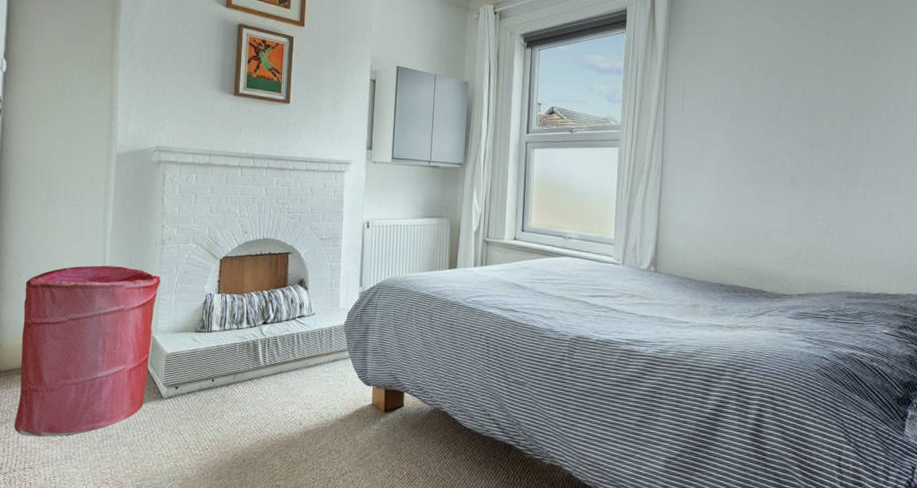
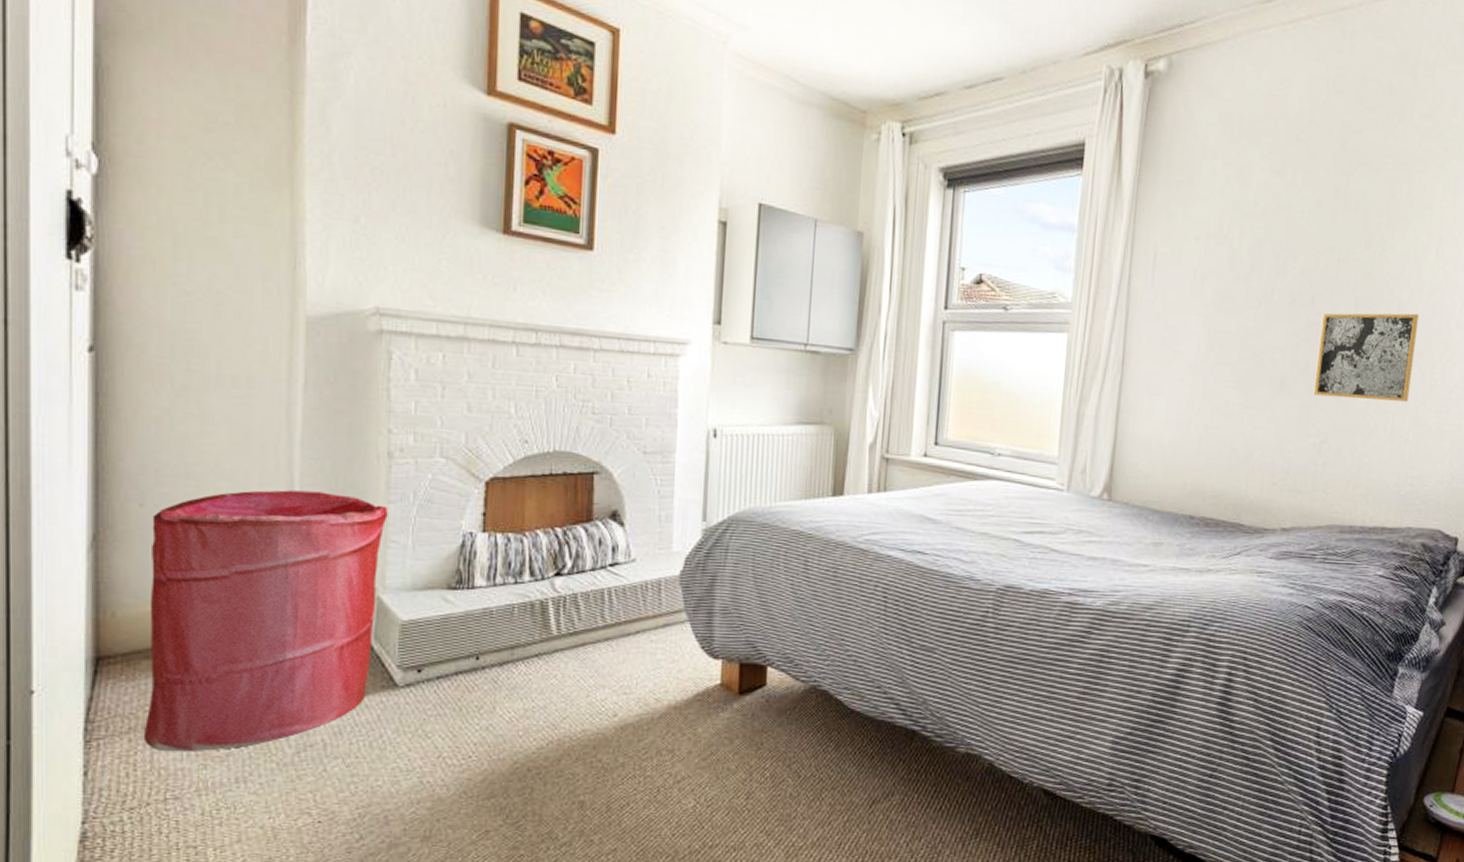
wall art: none [818,122,906,192] -> present [1313,313,1420,402]

